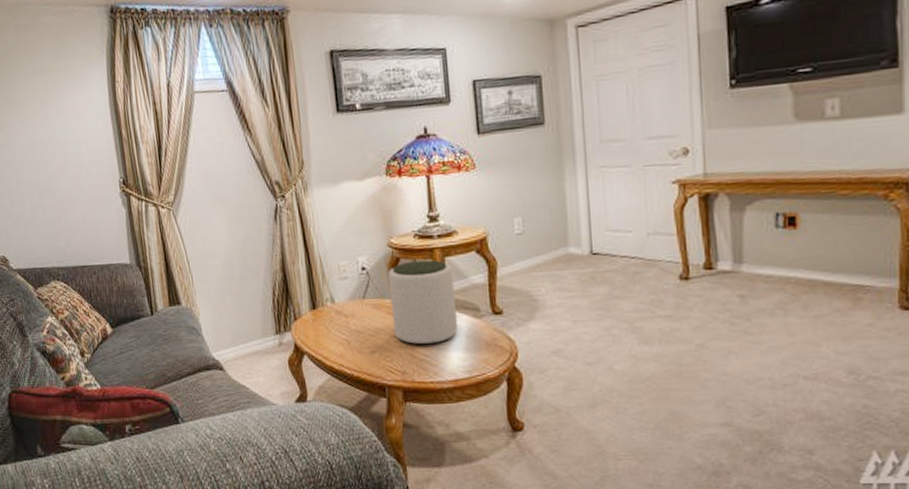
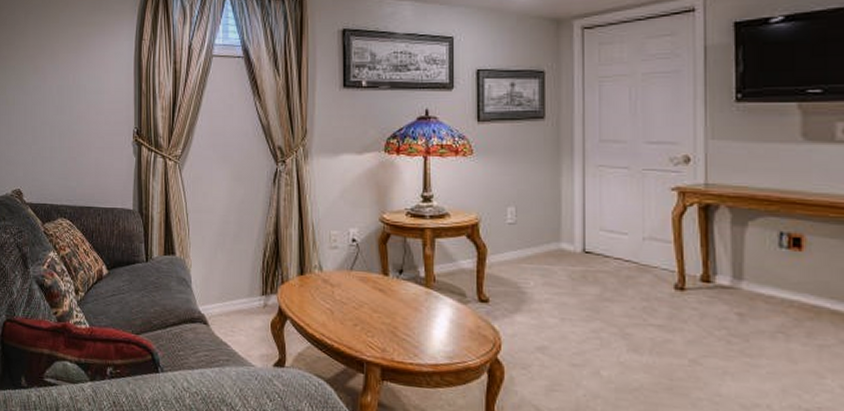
plant pot: present [388,259,458,345] -> none [377,238,442,325]

